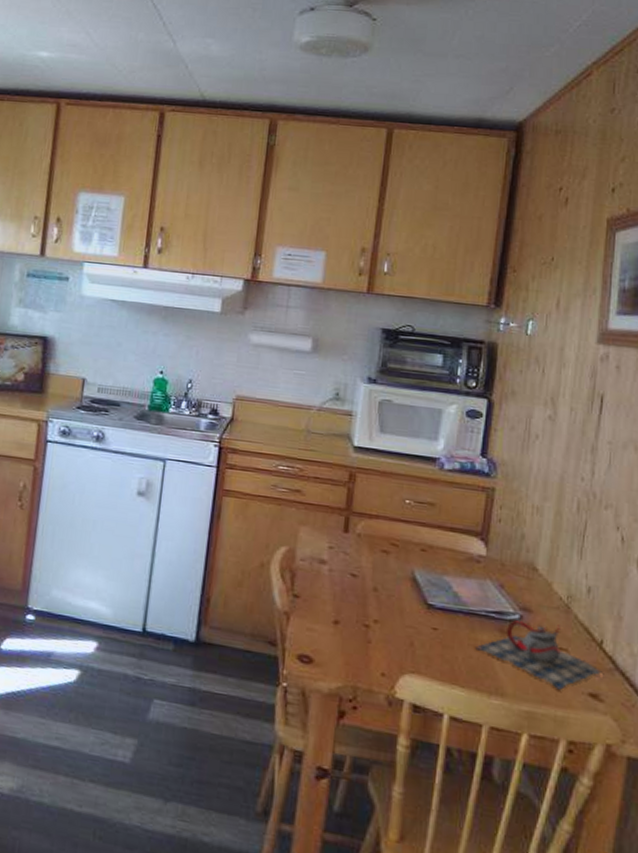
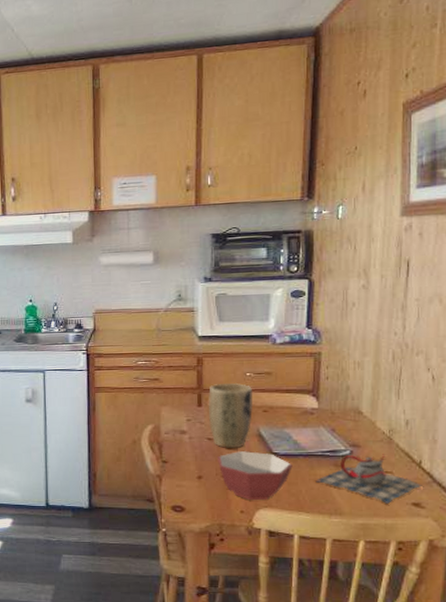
plant pot: none [354,506,410,593] -> present [208,382,254,449]
bowl: none [359,596,450,663] -> present [216,451,293,500]

